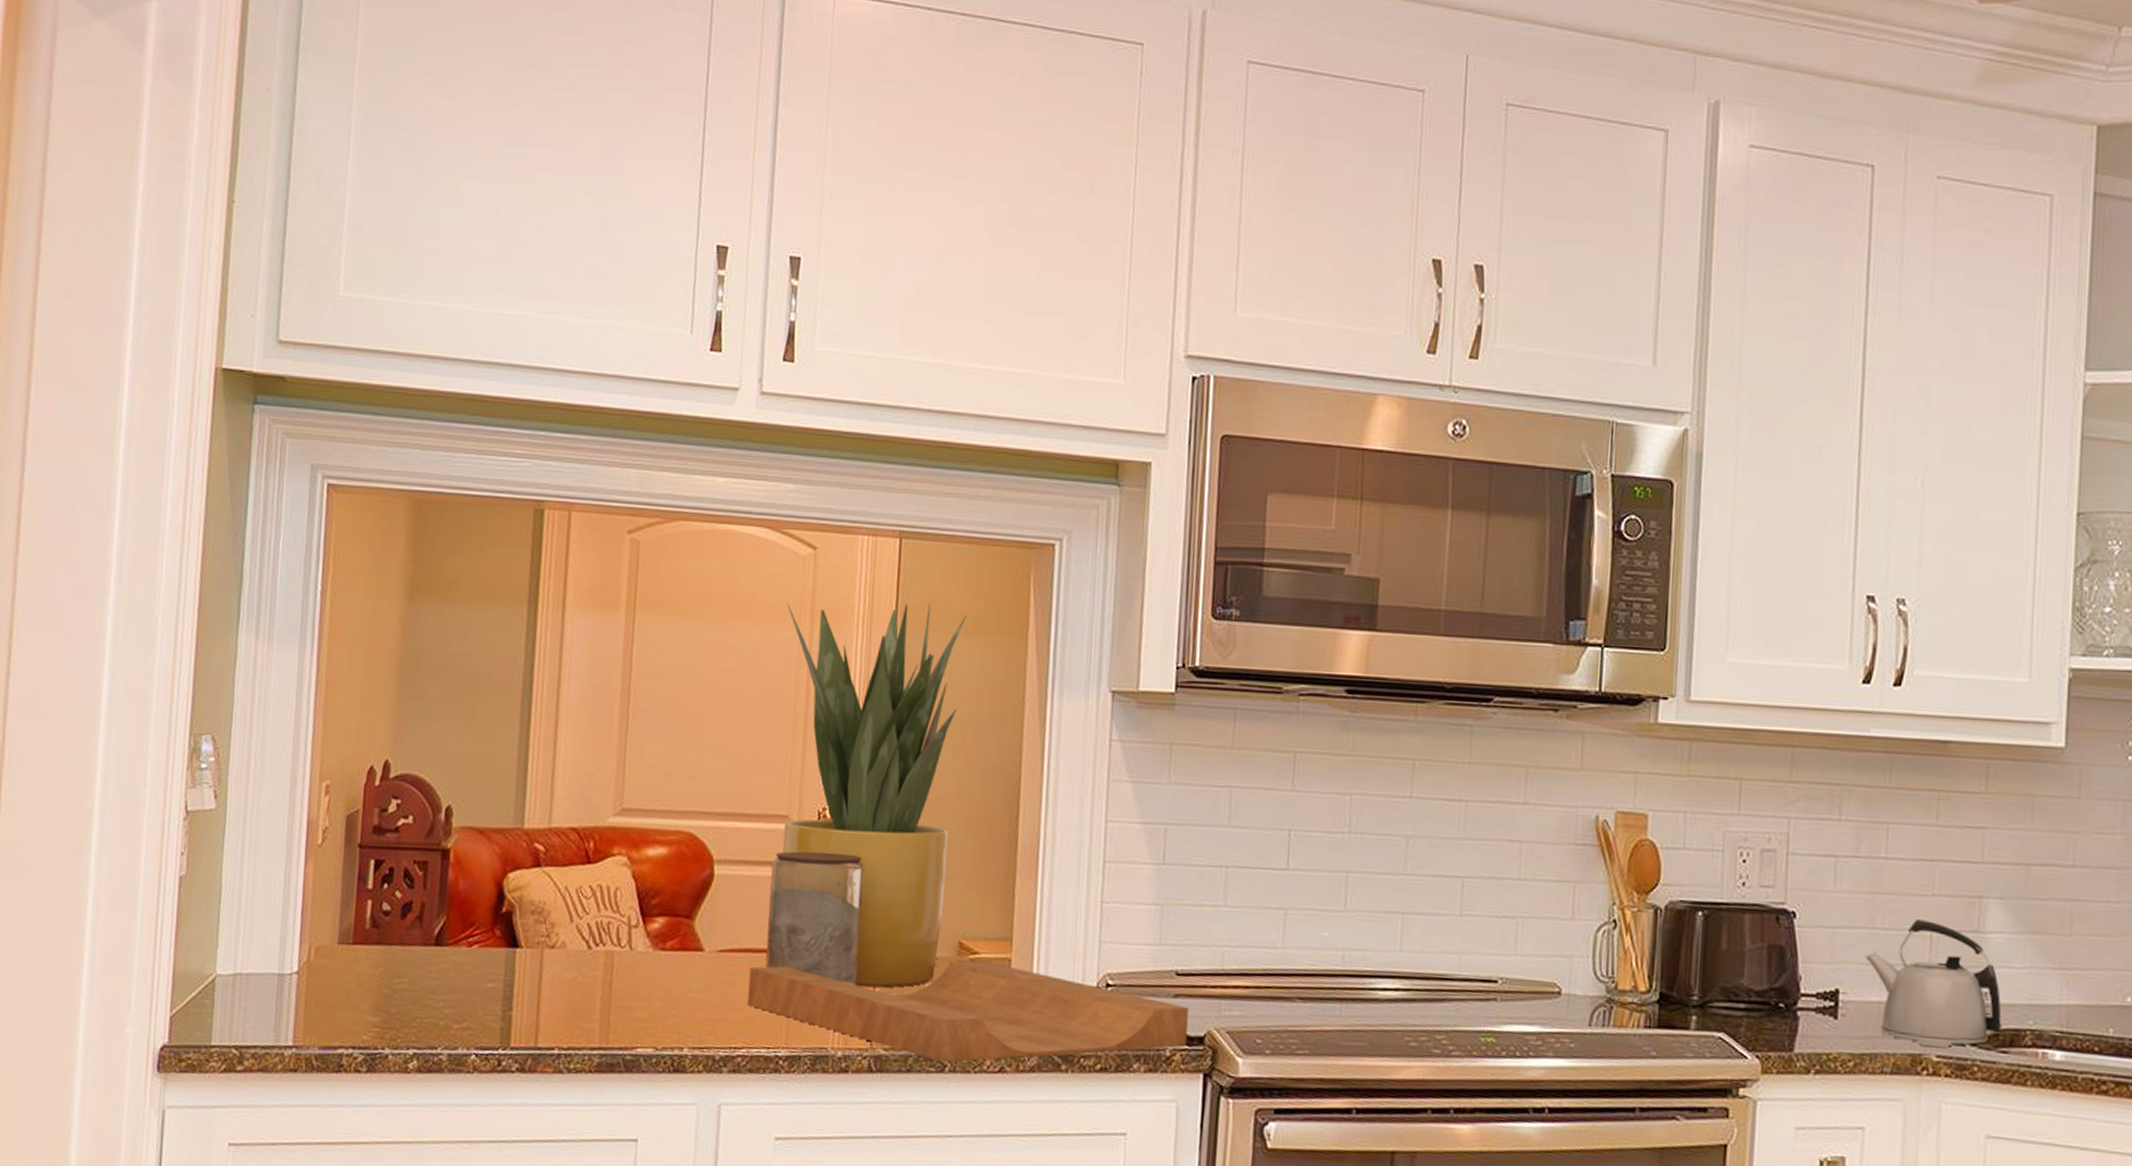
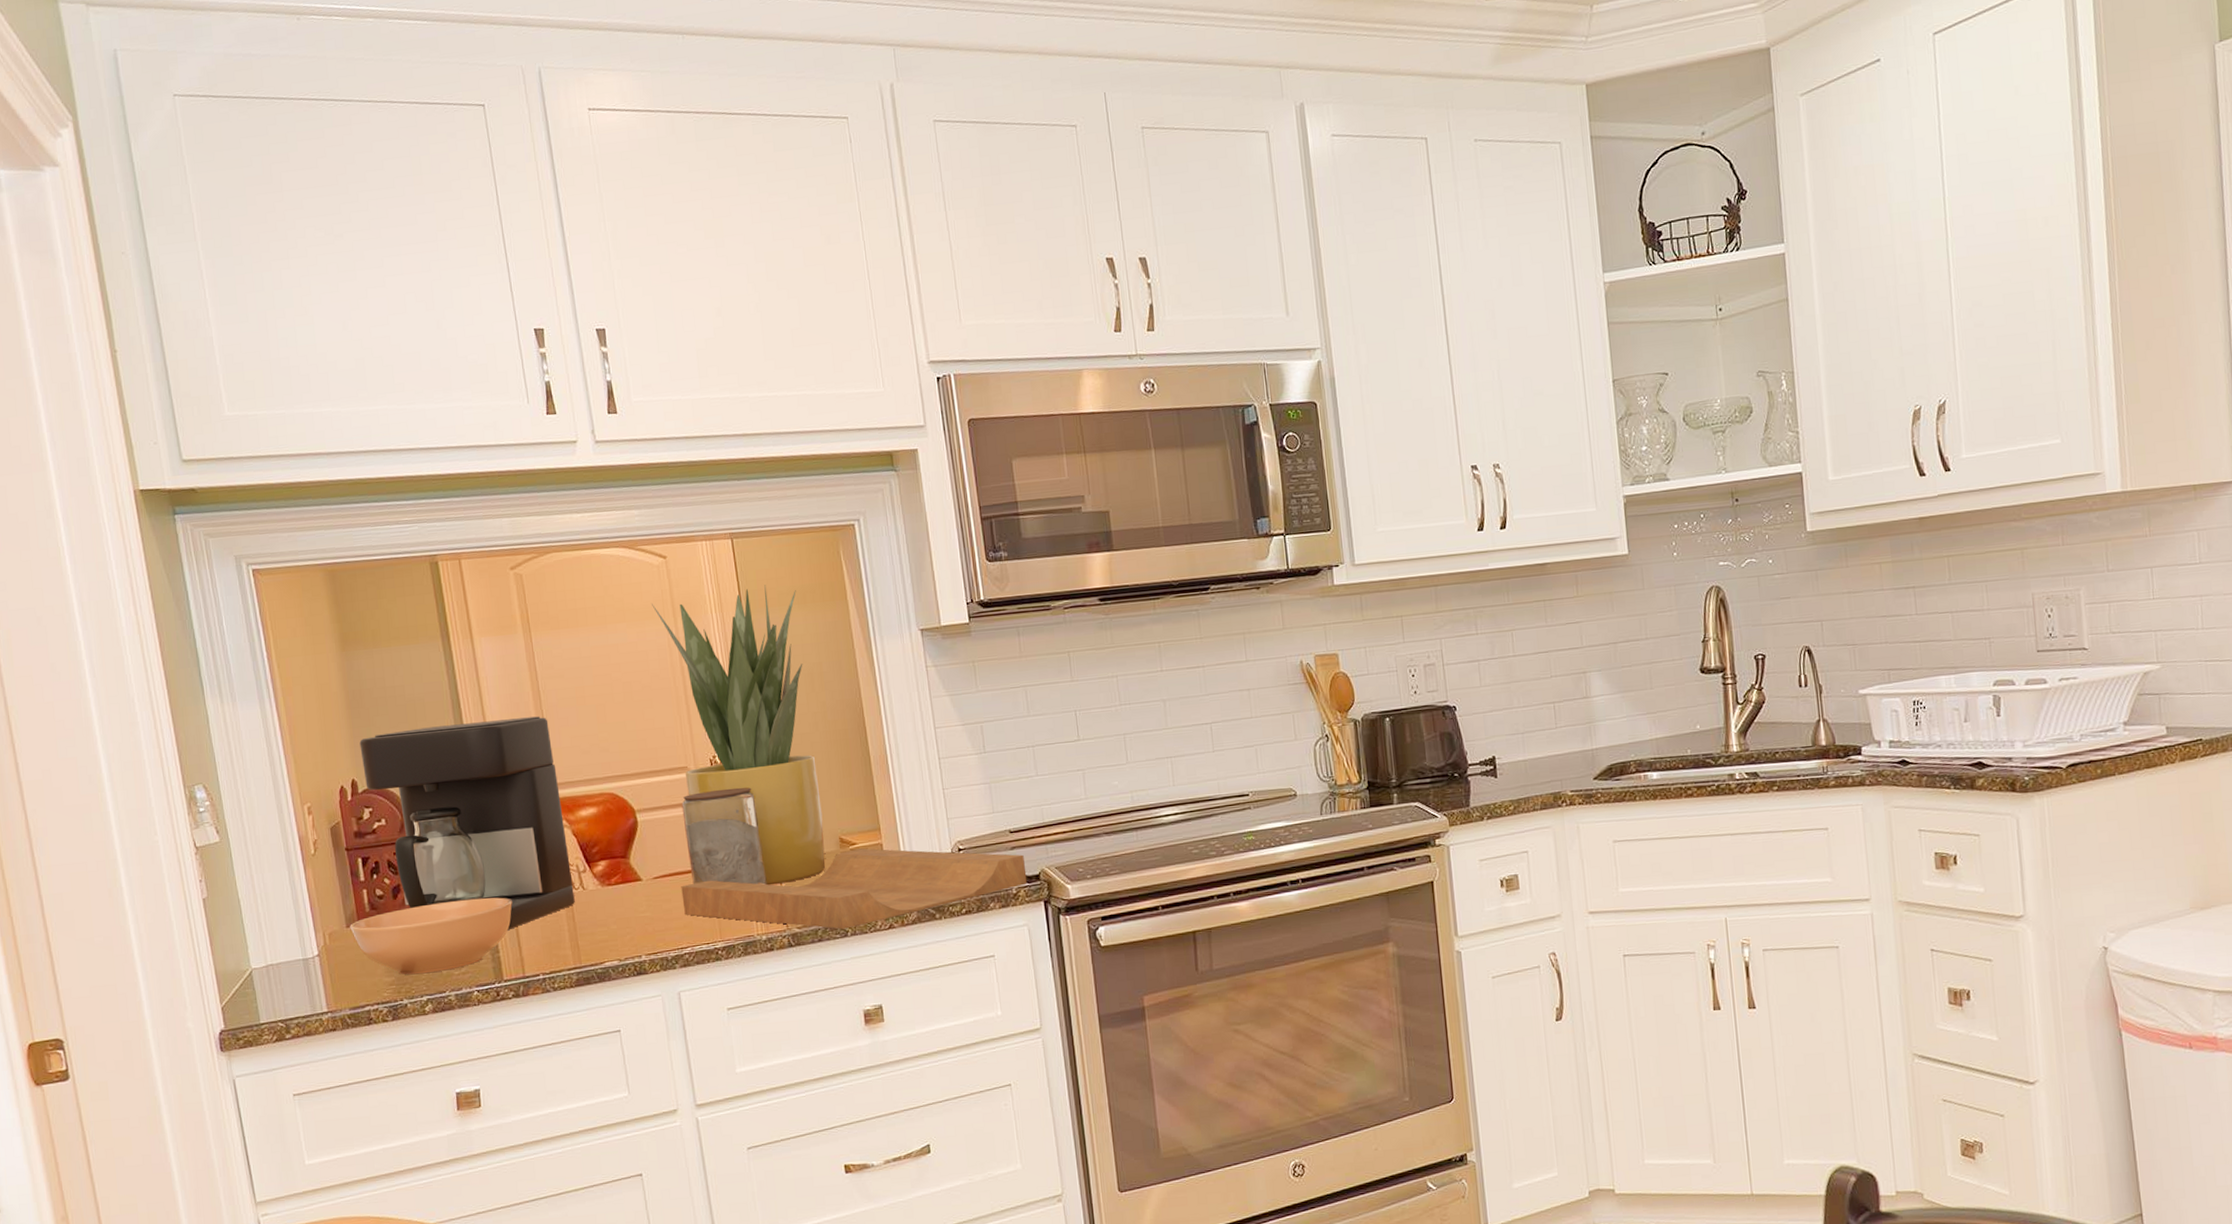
bowl: none [342,932,543,1022] -> present [350,897,513,975]
coffee maker: none [400,709,633,984] -> present [359,716,575,929]
kettle: present [1865,920,2003,1049] -> none [1510,696,1614,786]

